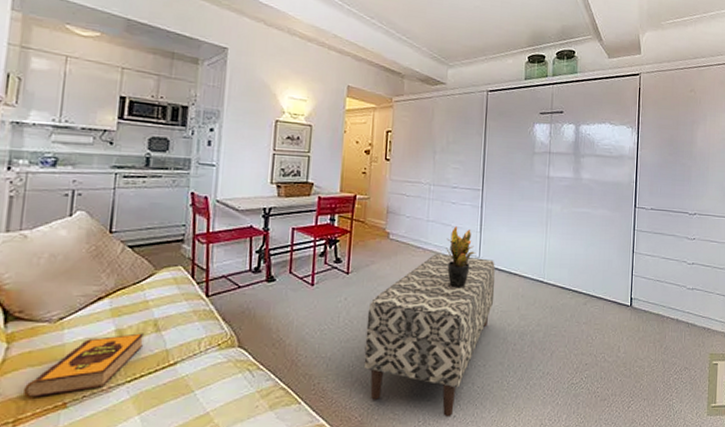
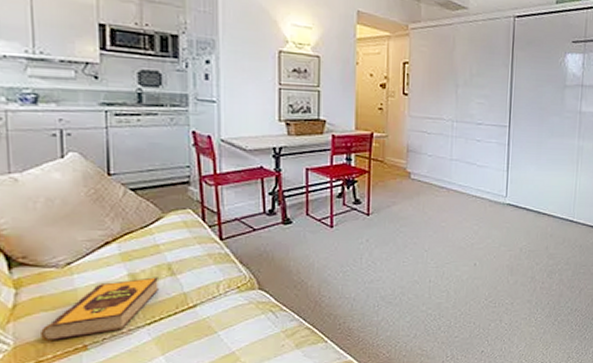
bench: present [363,254,495,417] -> none [389,194,523,353]
potted plant: present [446,226,476,289] -> none [471,165,503,229]

